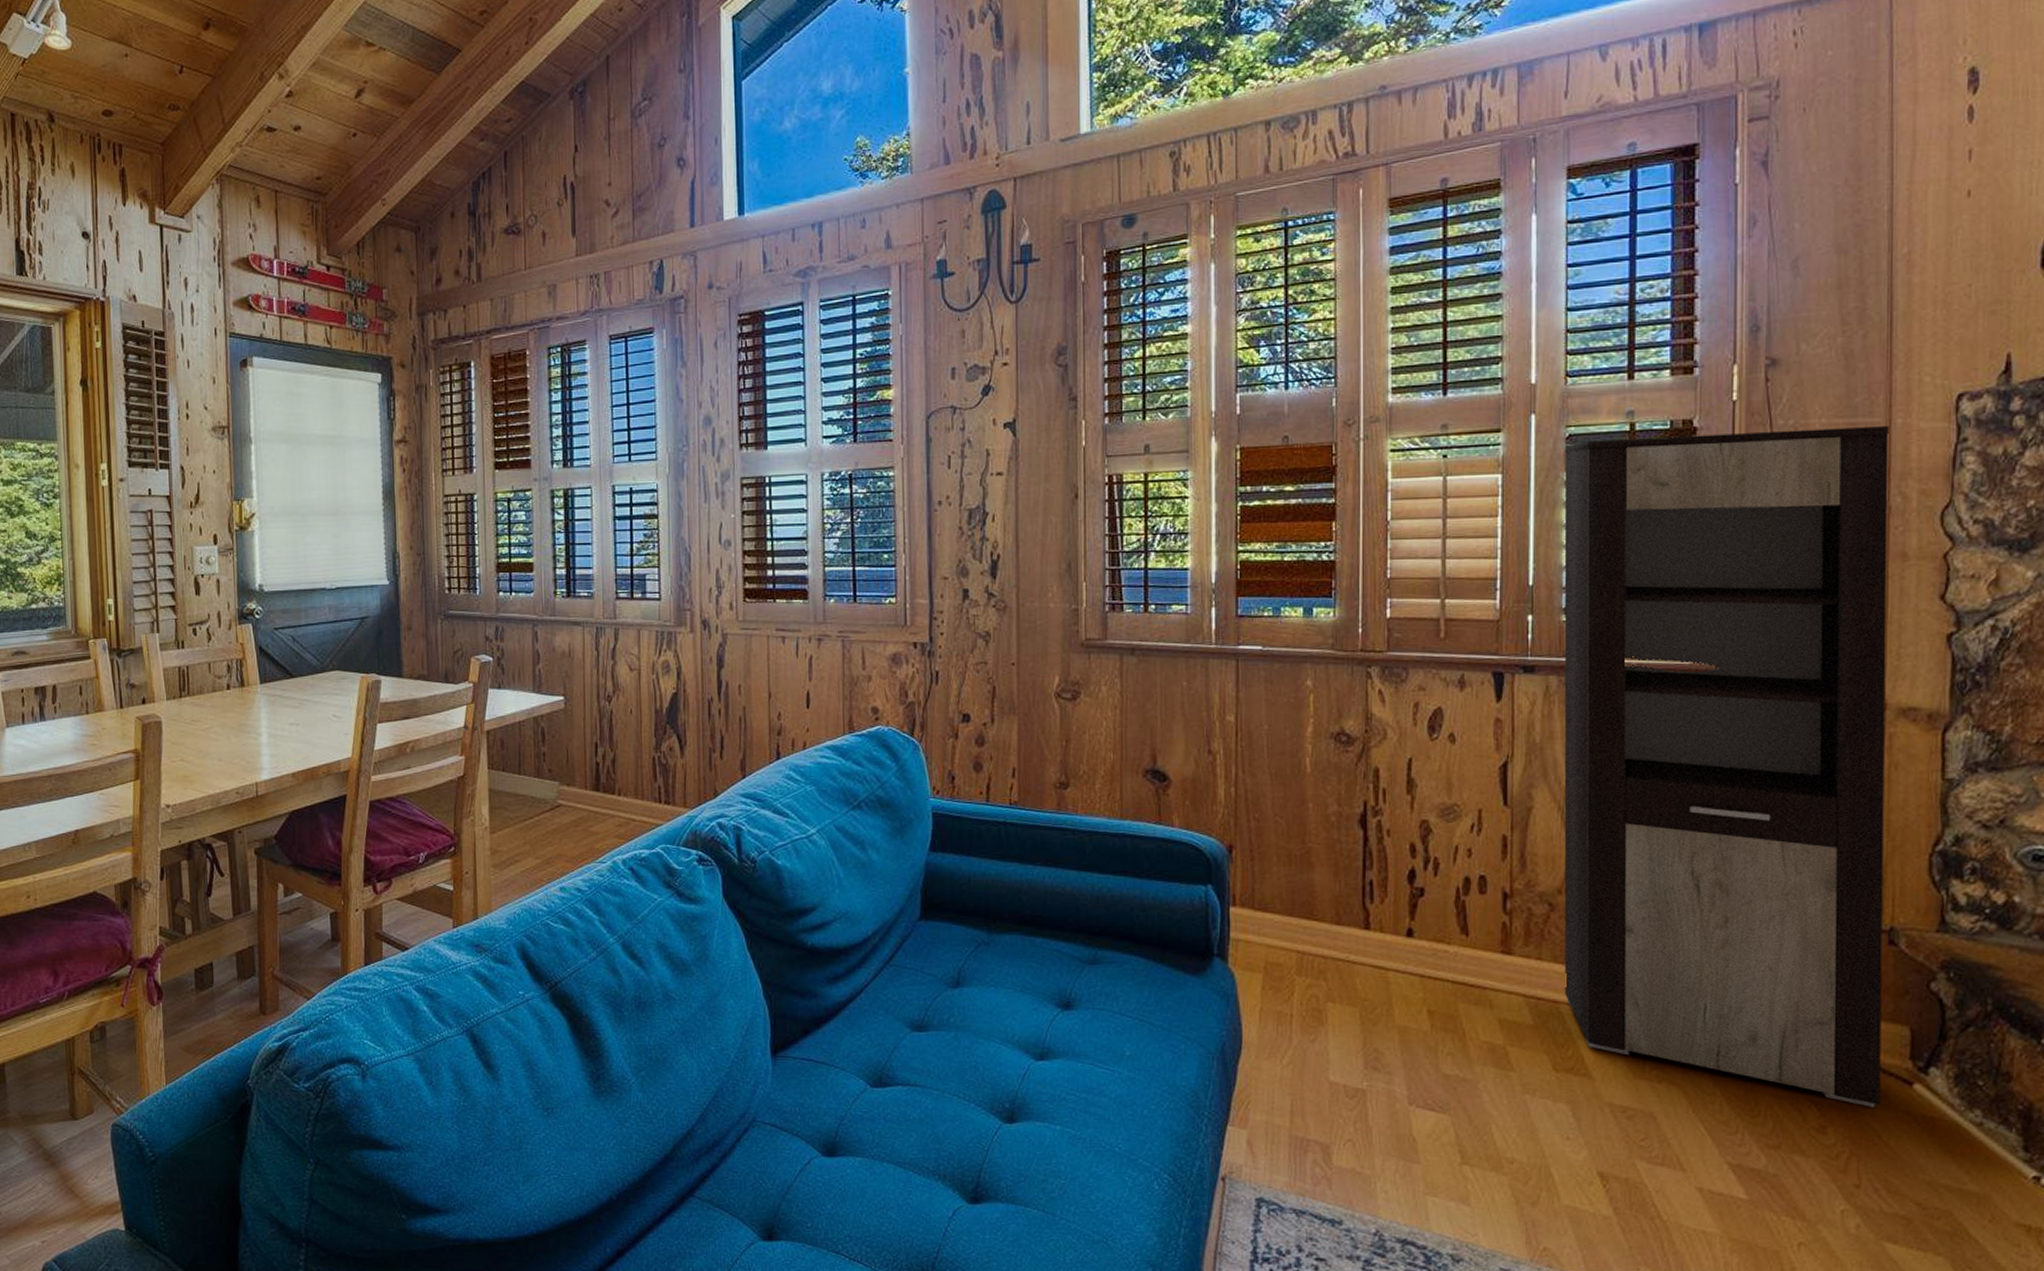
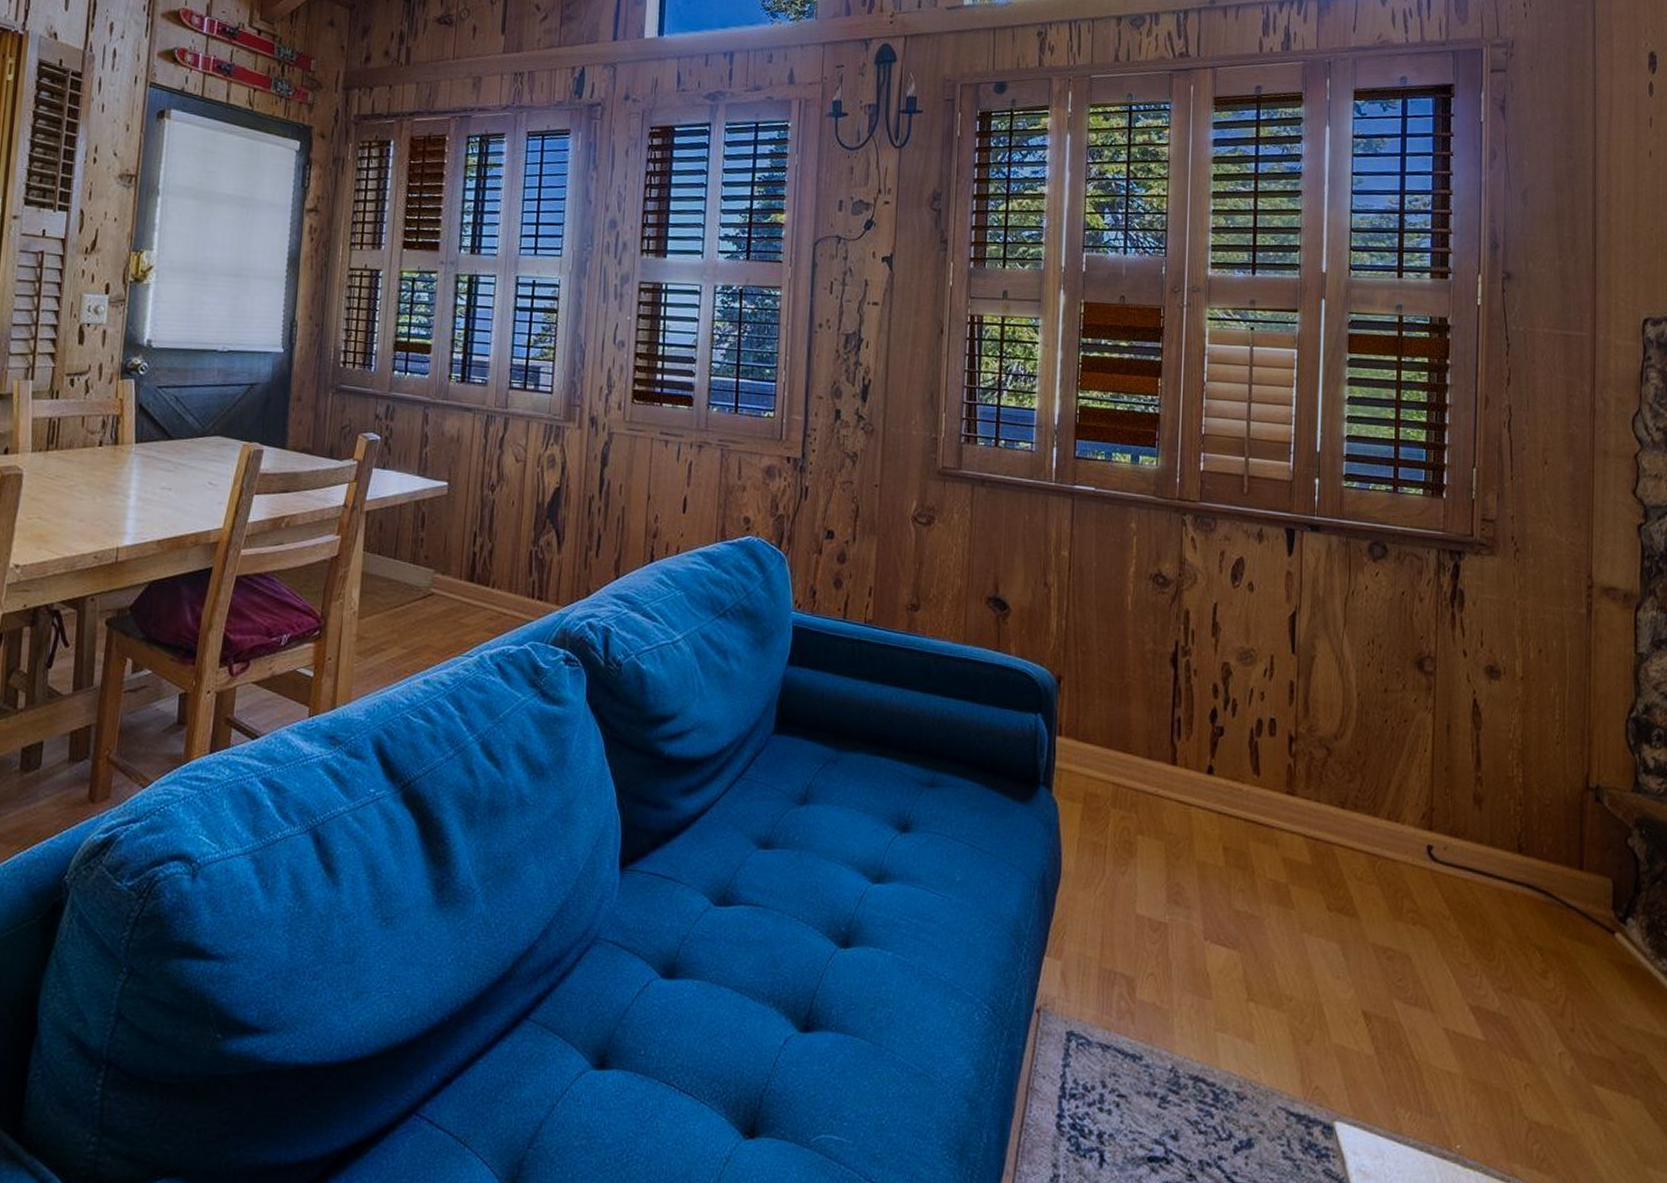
cabinet: present [1564,425,1889,1107] -> none [1338,327,1594,954]

